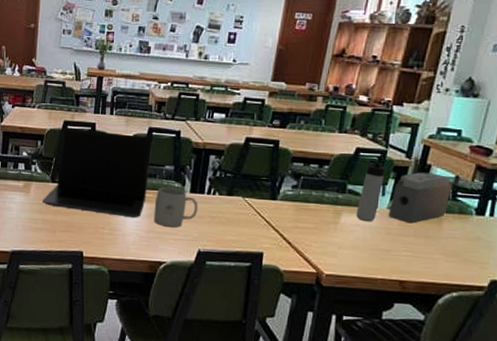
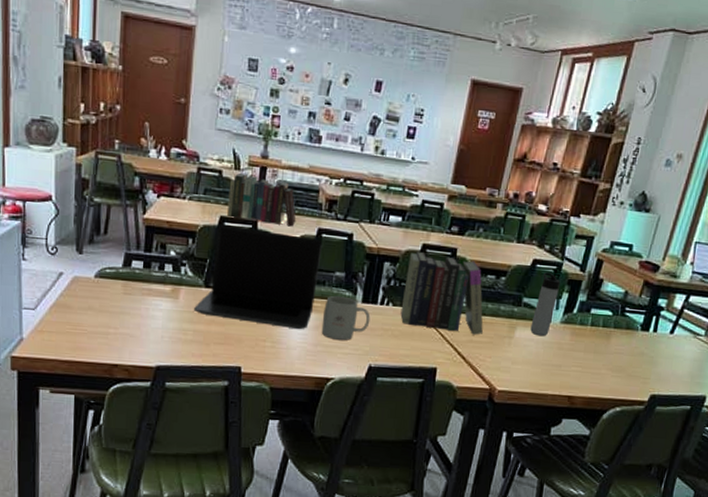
books: none [70,83,129,127] -> present [227,172,296,227]
books: none [226,144,308,221] -> present [400,251,483,335]
battery: present [388,172,453,224] -> none [561,286,622,339]

